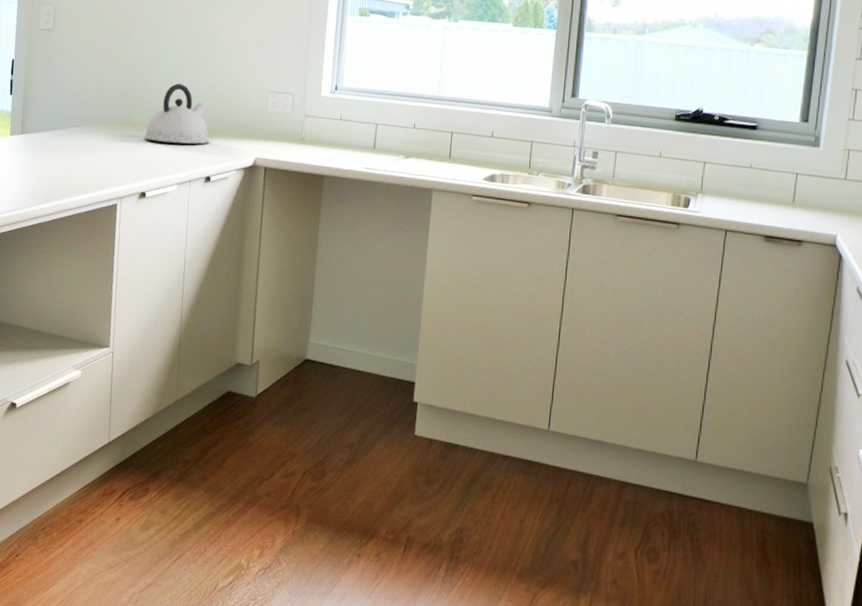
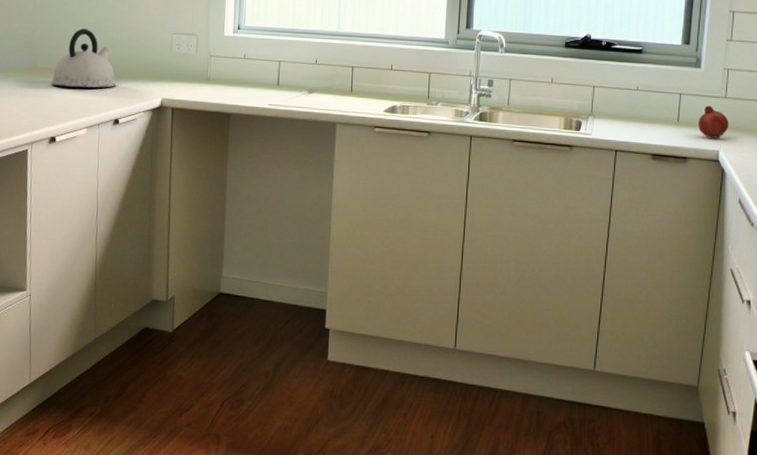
fruit: none [815,187,849,222] -> present [698,105,729,138]

